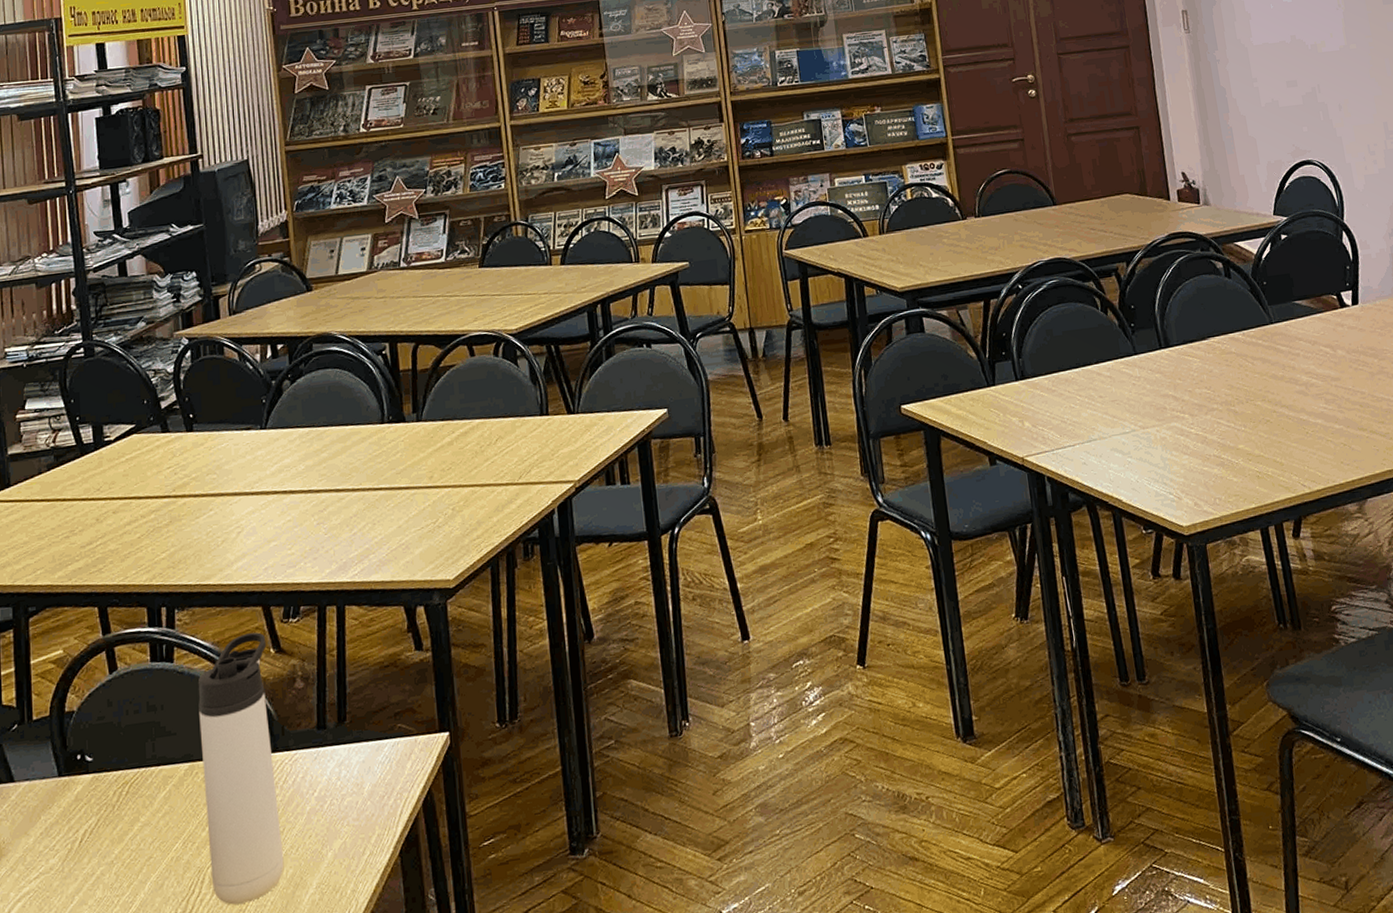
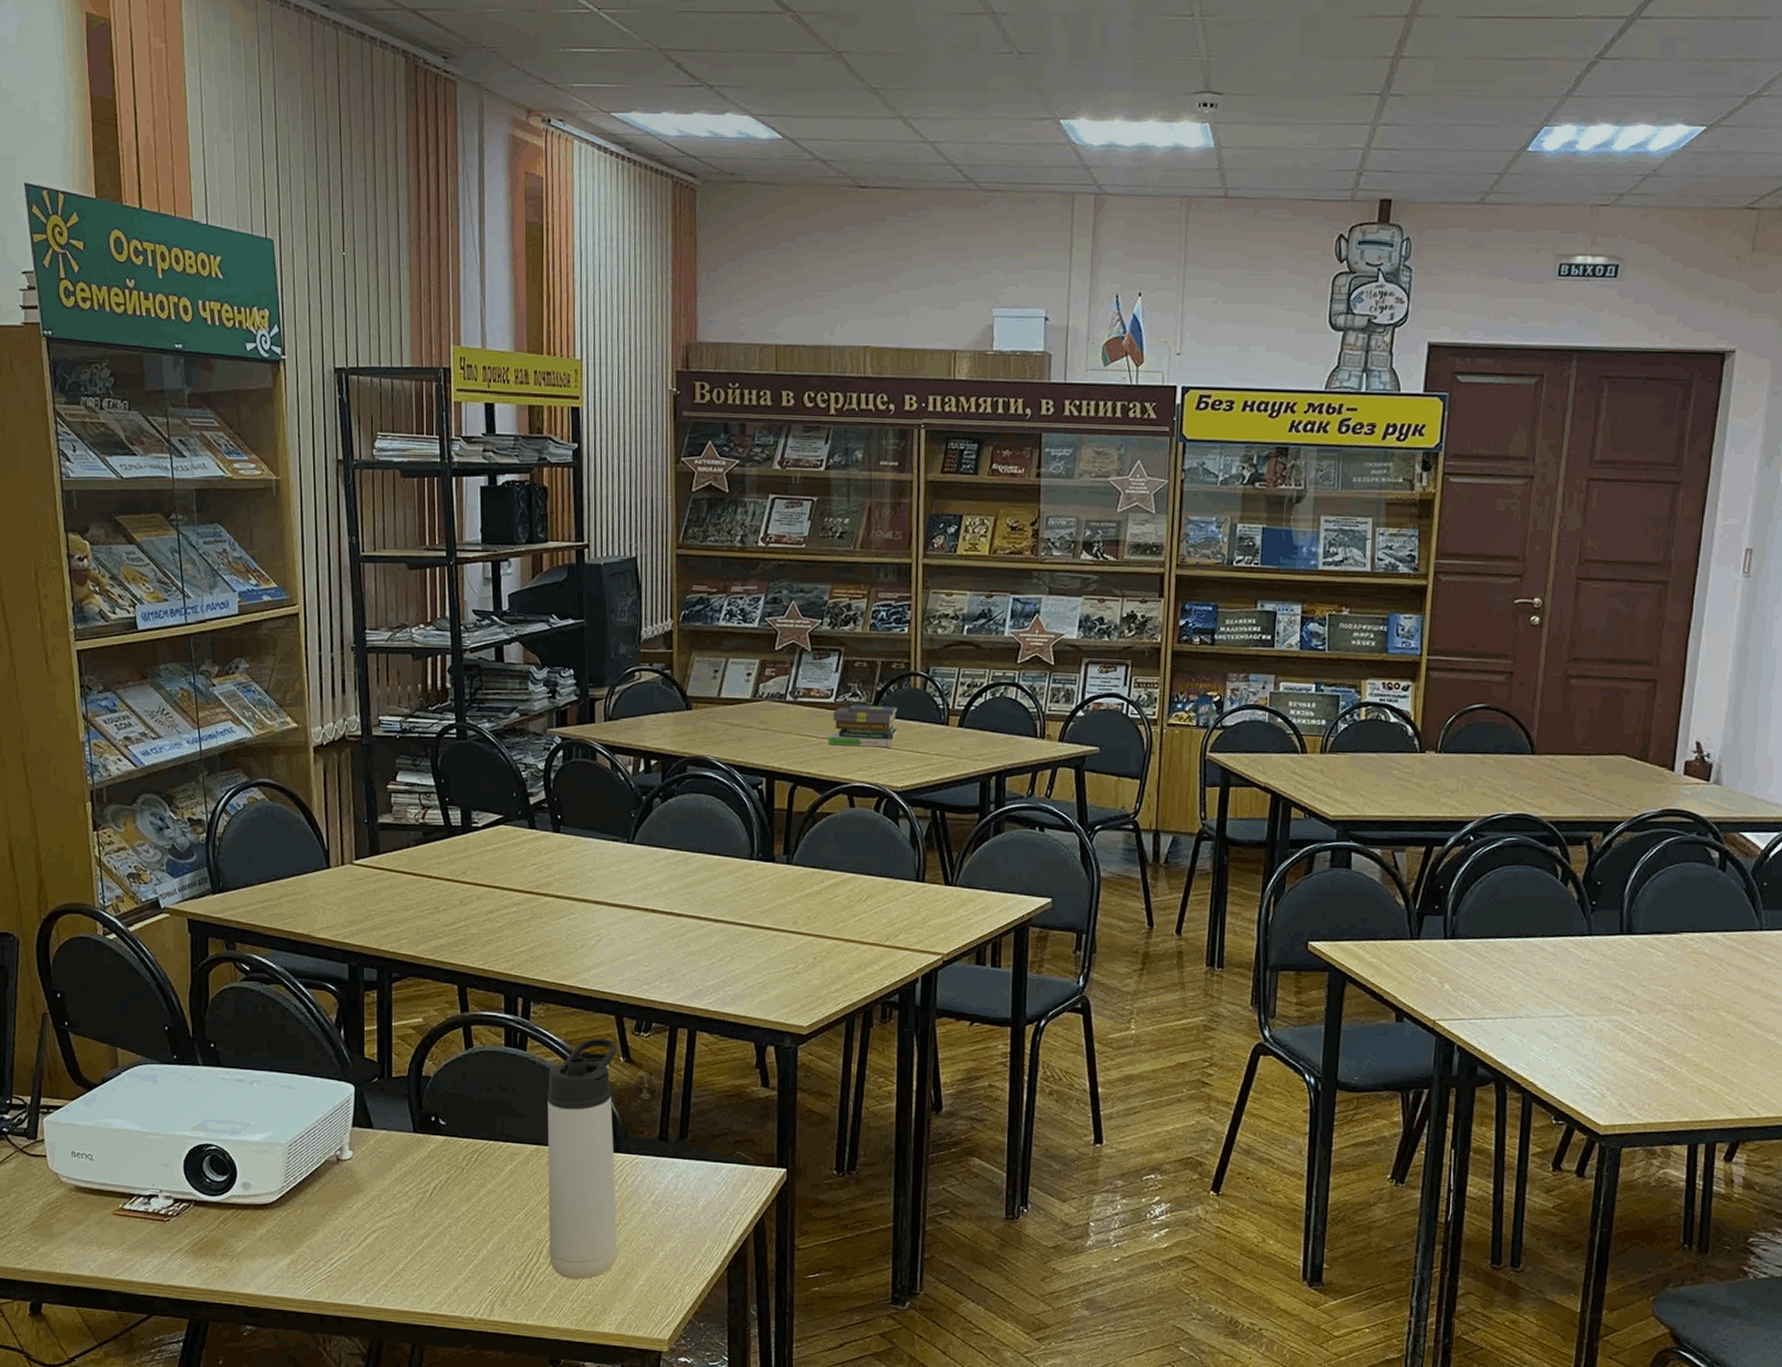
books: none [443,256,506,302] -> present [828,704,898,748]

